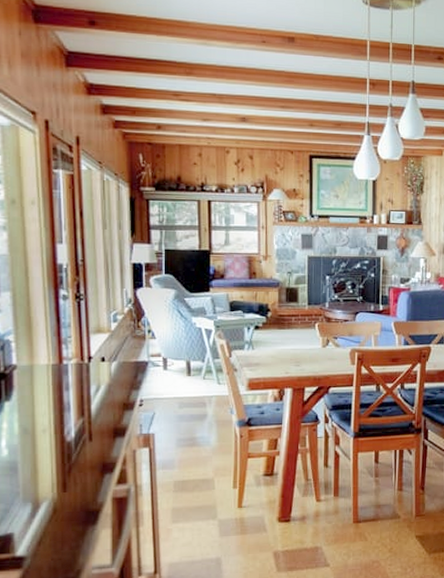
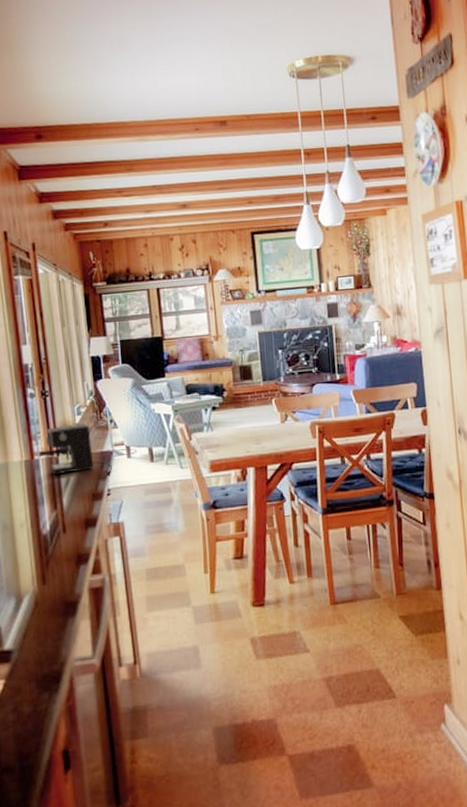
coffee maker: none [69,330,147,386] -> present [39,423,113,475]

